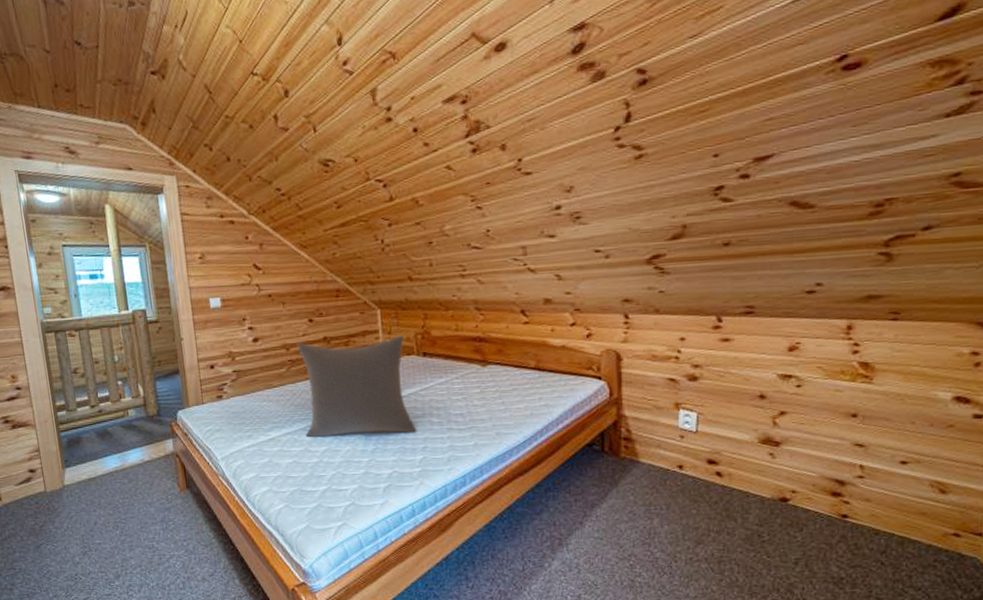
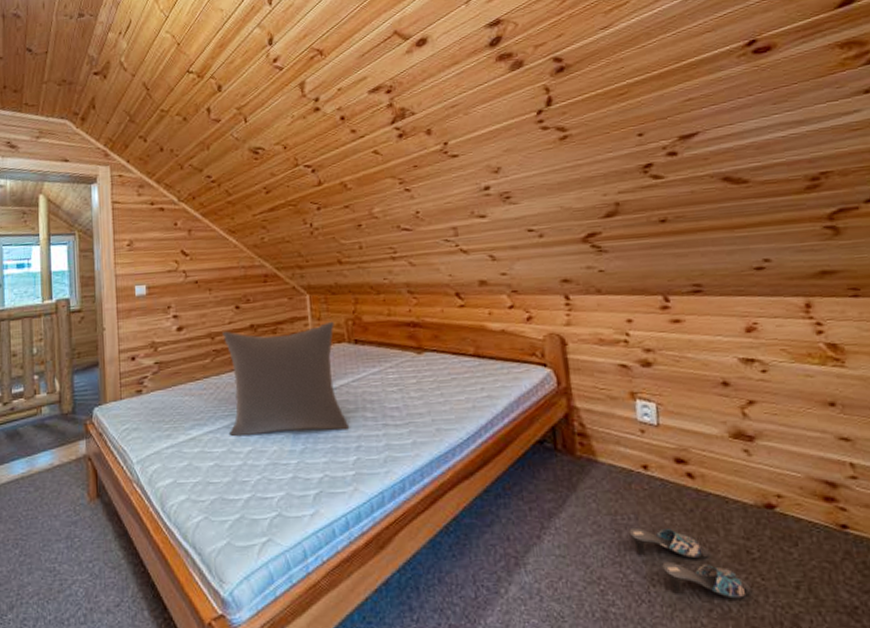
slippers: none [660,516,757,572] -> present [629,527,751,599]

